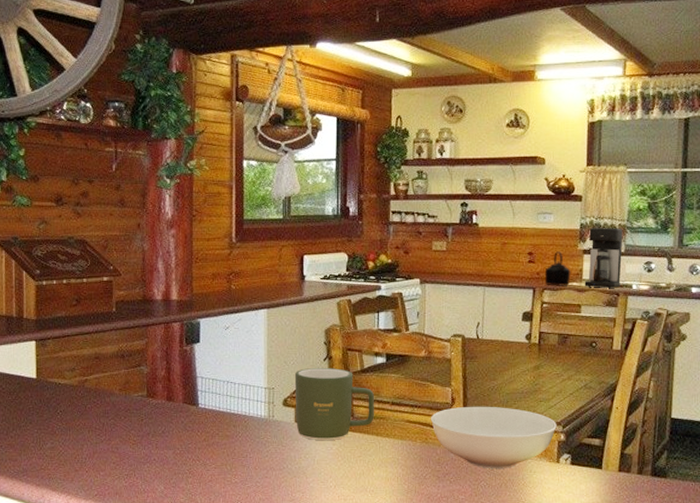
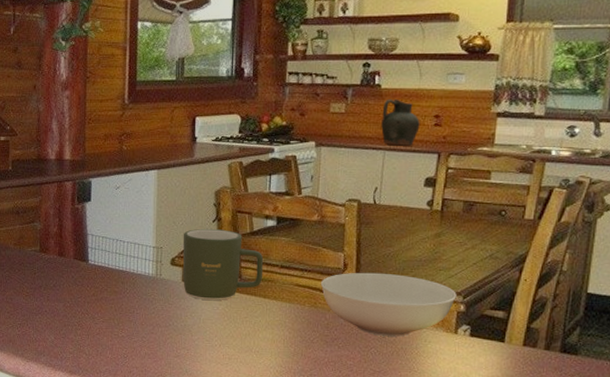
ceramic jug: none [480,237,515,282] -> present [381,98,420,146]
kettle: present [544,251,571,286] -> none [451,114,482,151]
coffee maker: present [584,228,623,288] -> none [496,89,544,154]

